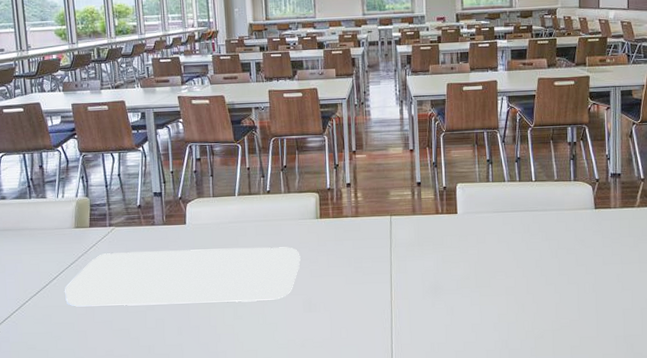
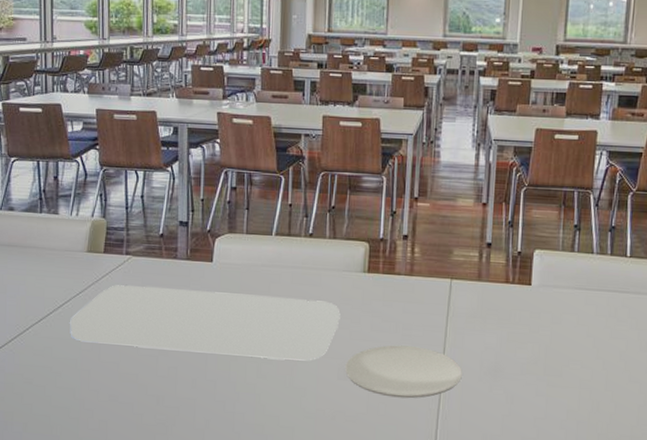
plate: none [308,276,408,322] -> present [344,345,462,399]

